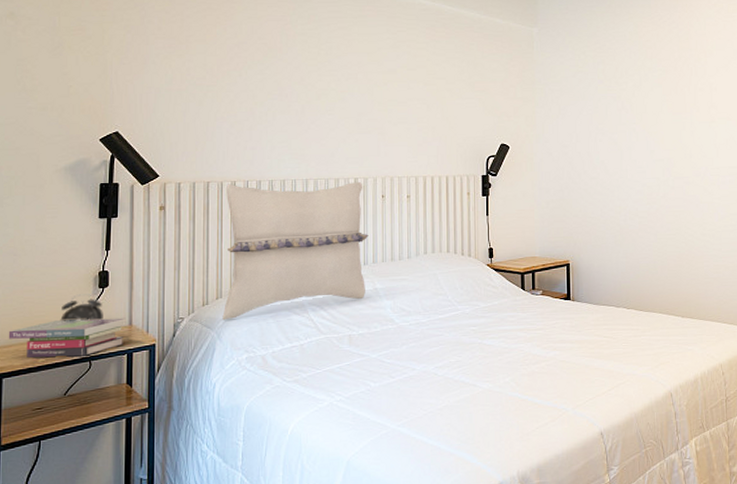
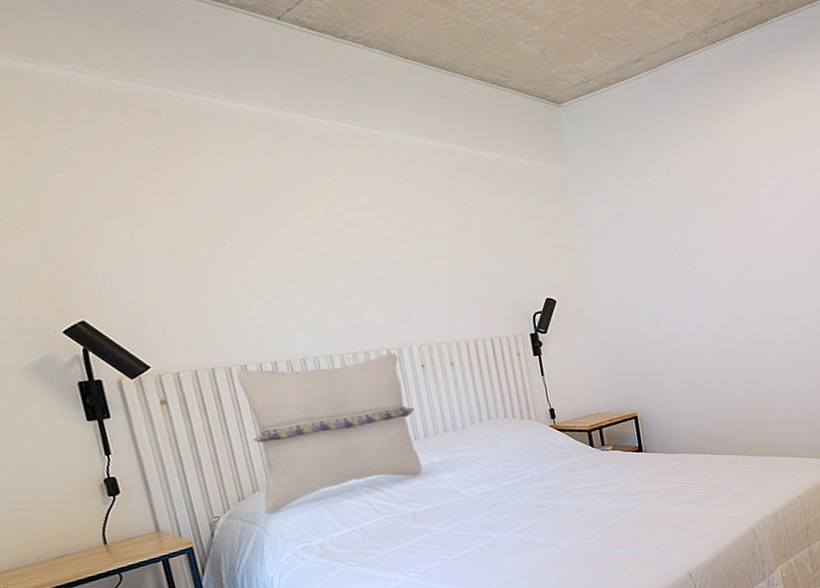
books: present [8,317,126,358] -> none [9,523,155,579]
alarm clock: present [60,294,103,321] -> none [68,503,123,537]

